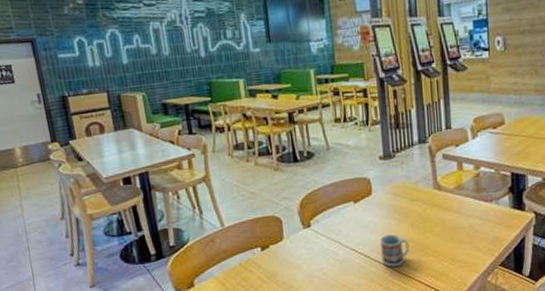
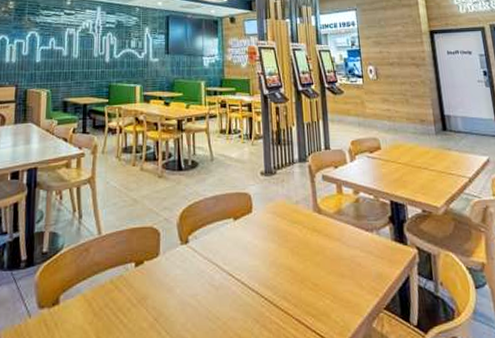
cup: present [379,234,410,267] -> none [257,260,289,300]

